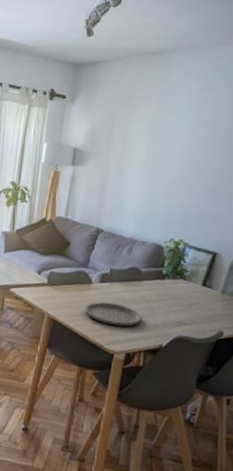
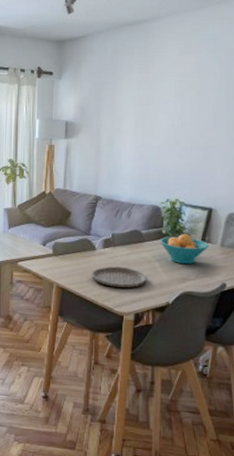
fruit bowl: none [159,276,210,309] -> present [160,234,209,265]

